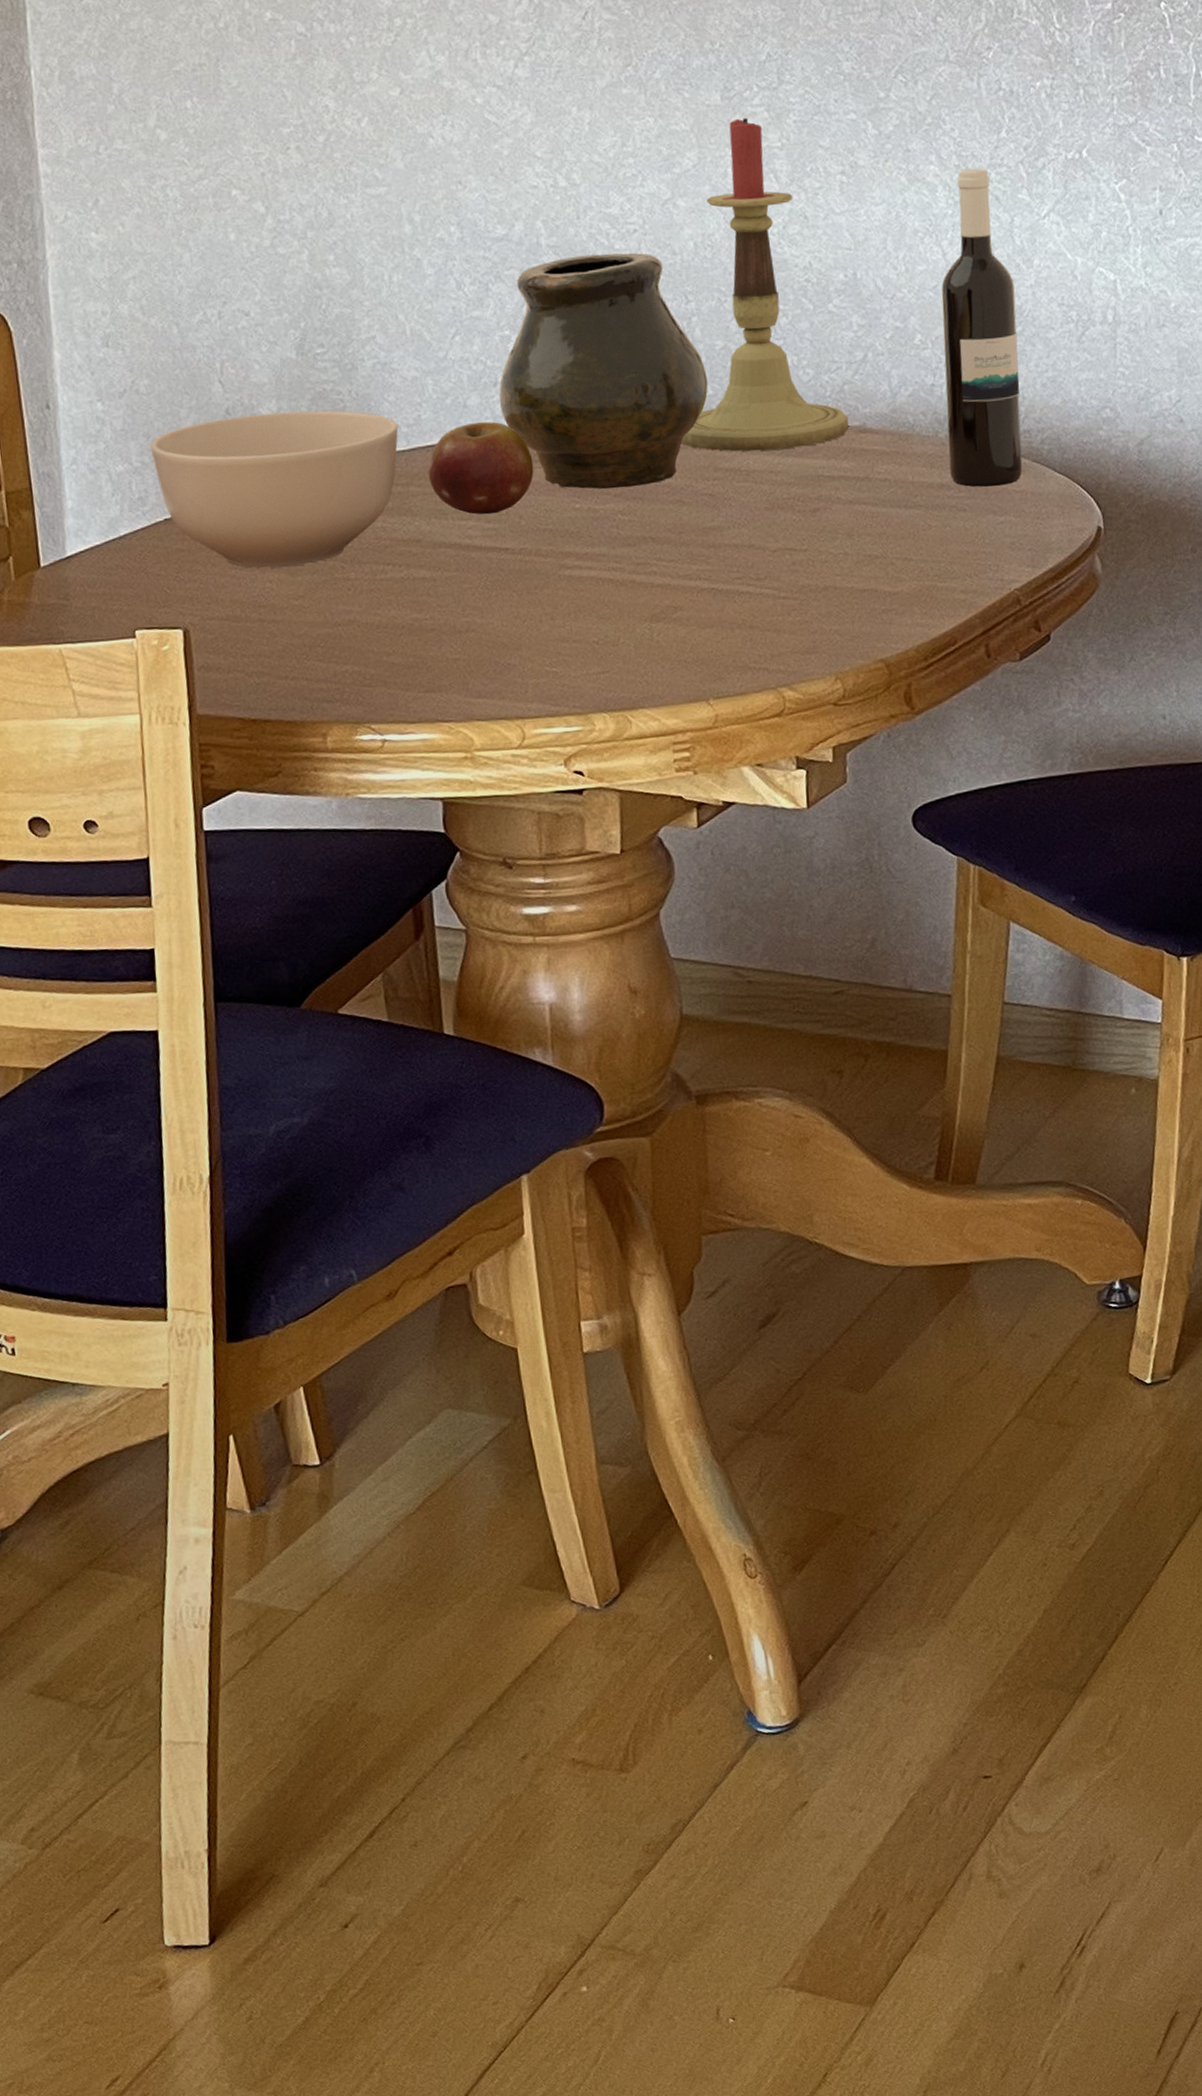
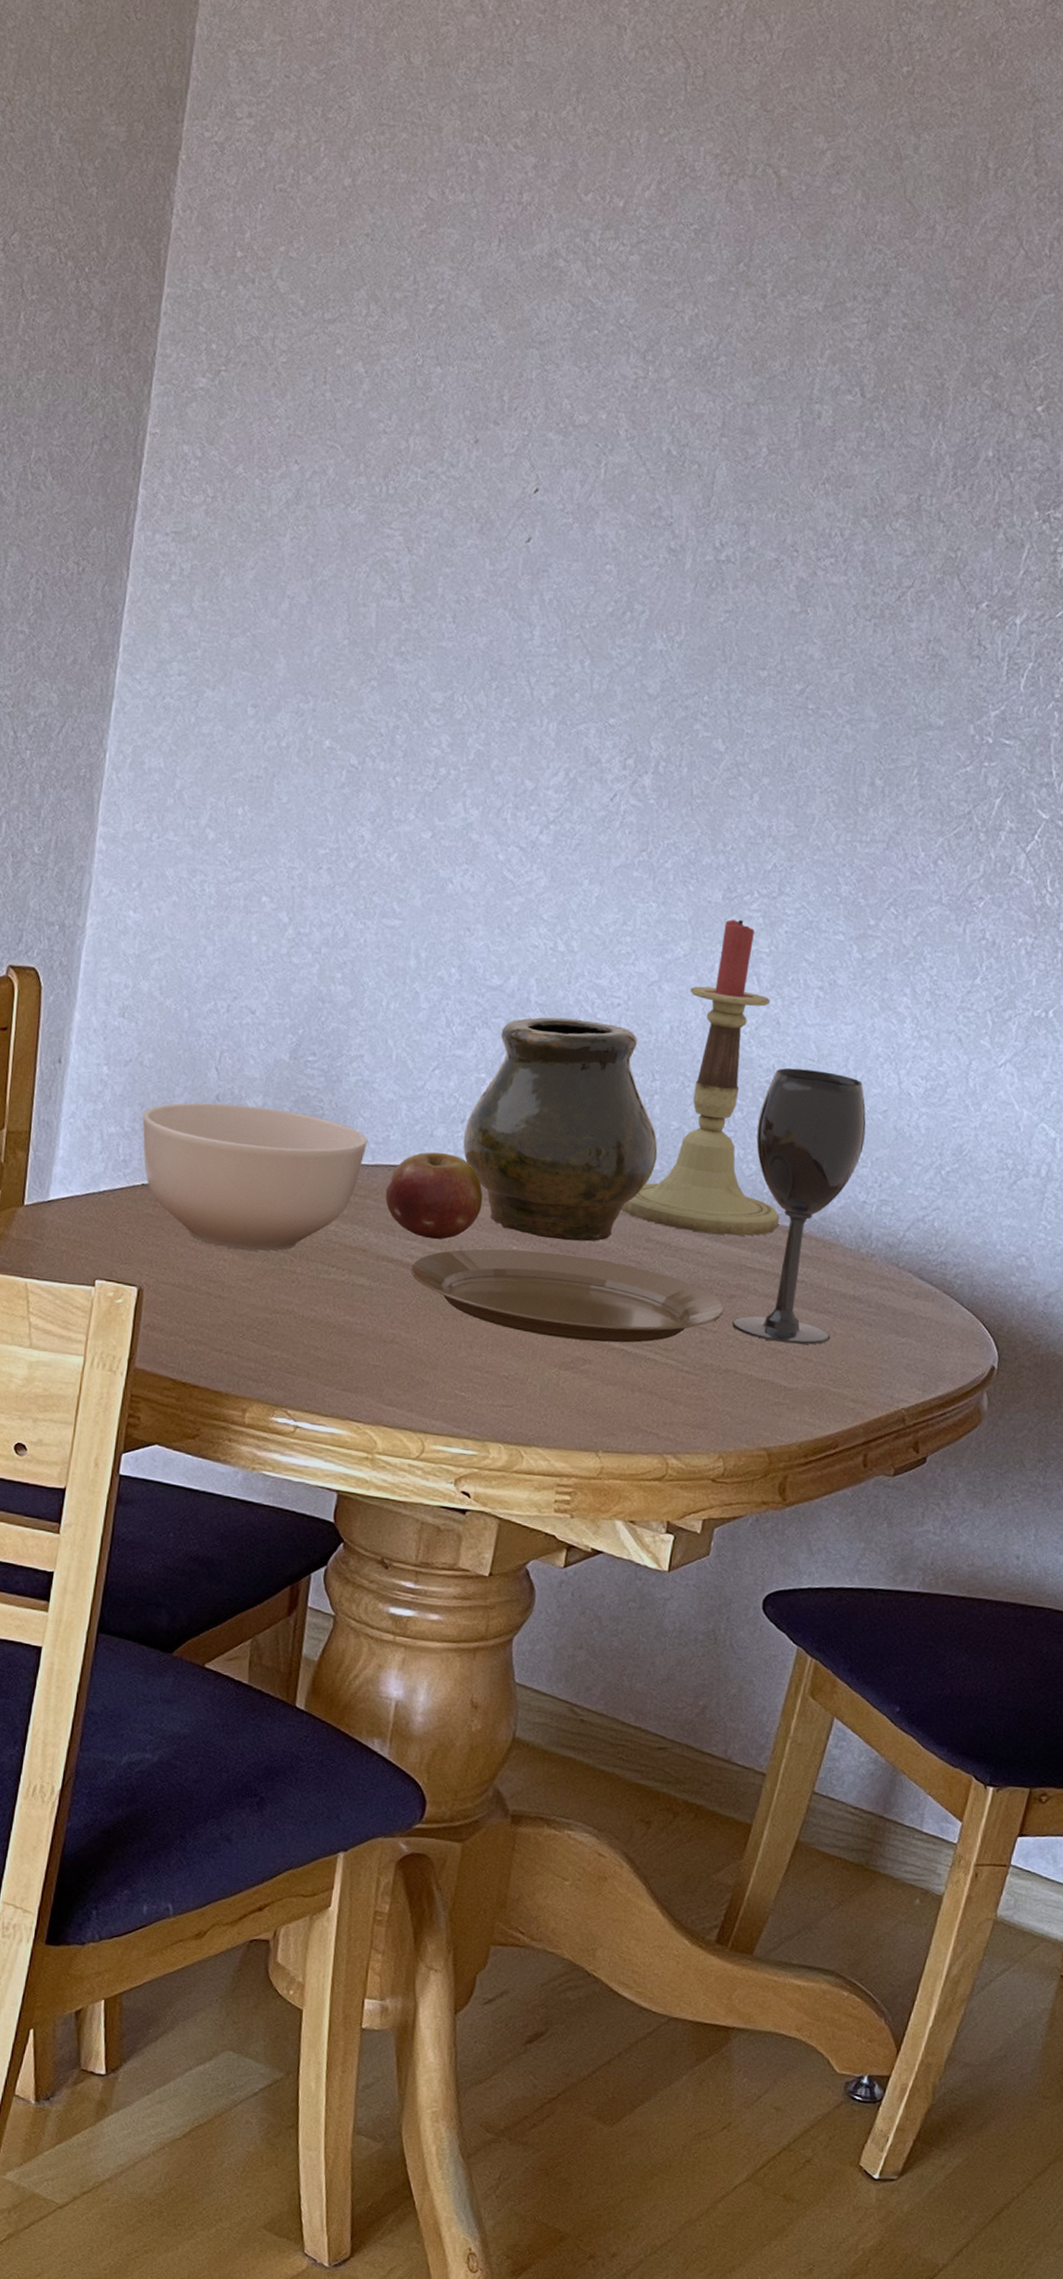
plate: none [472,499,811,592] -> present [411,1248,724,1343]
wine glass: none [805,258,925,548] -> present [731,1068,866,1345]
wine bottle: present [941,168,1023,487] -> none [863,1006,960,1310]

